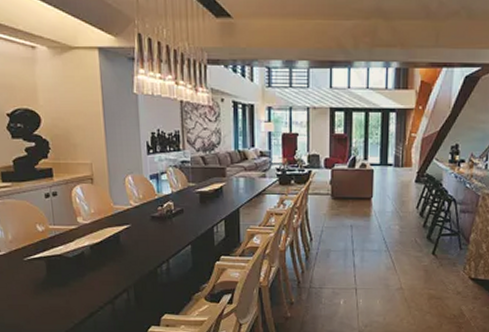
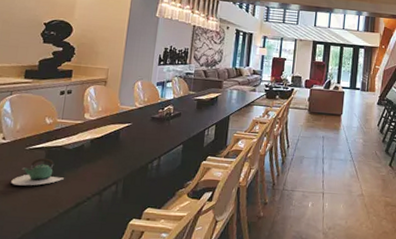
teapot: none [18,268,71,298] -> present [11,158,64,186]

